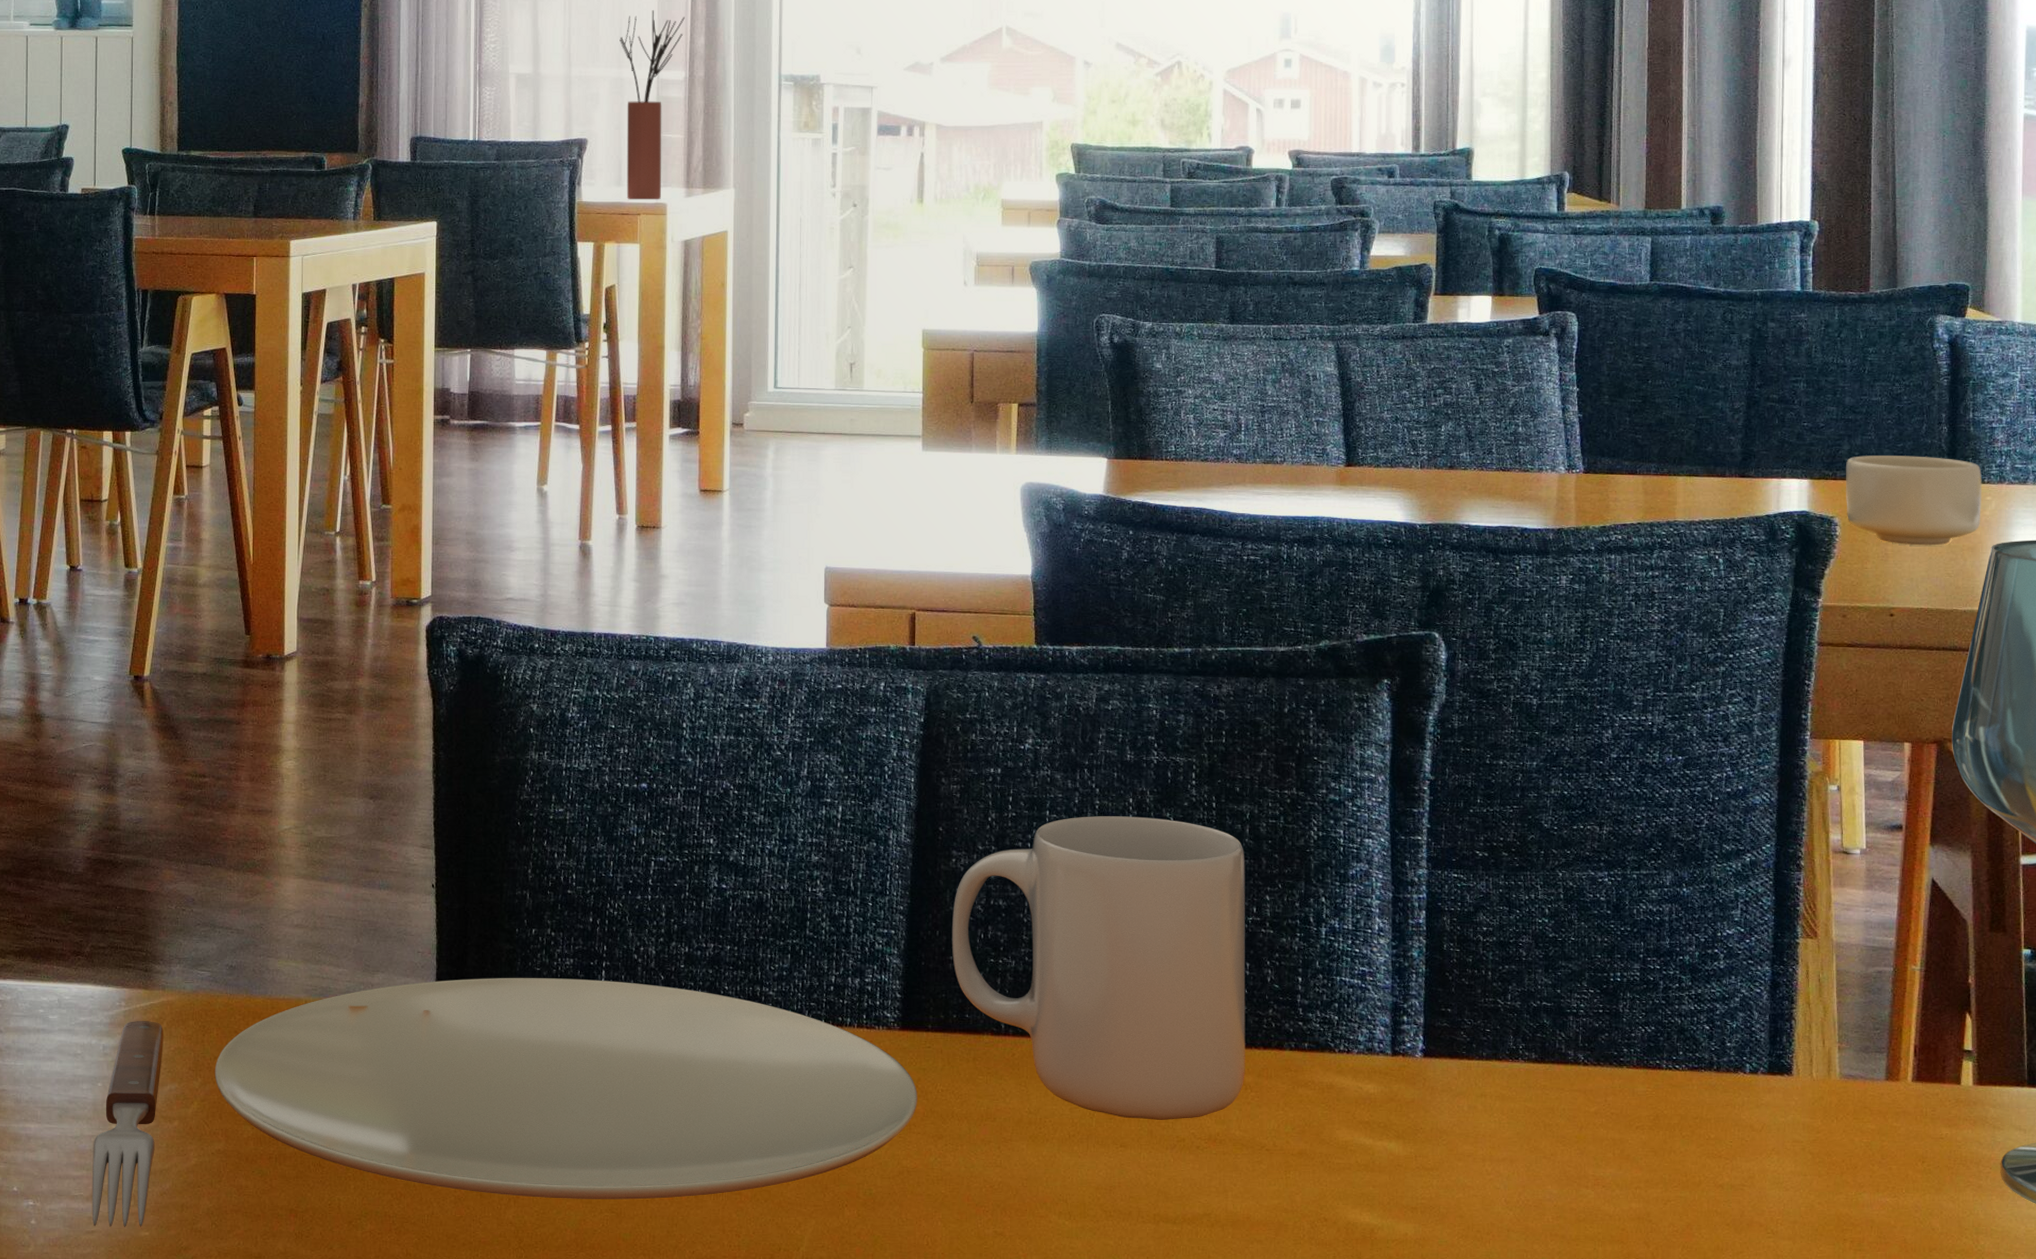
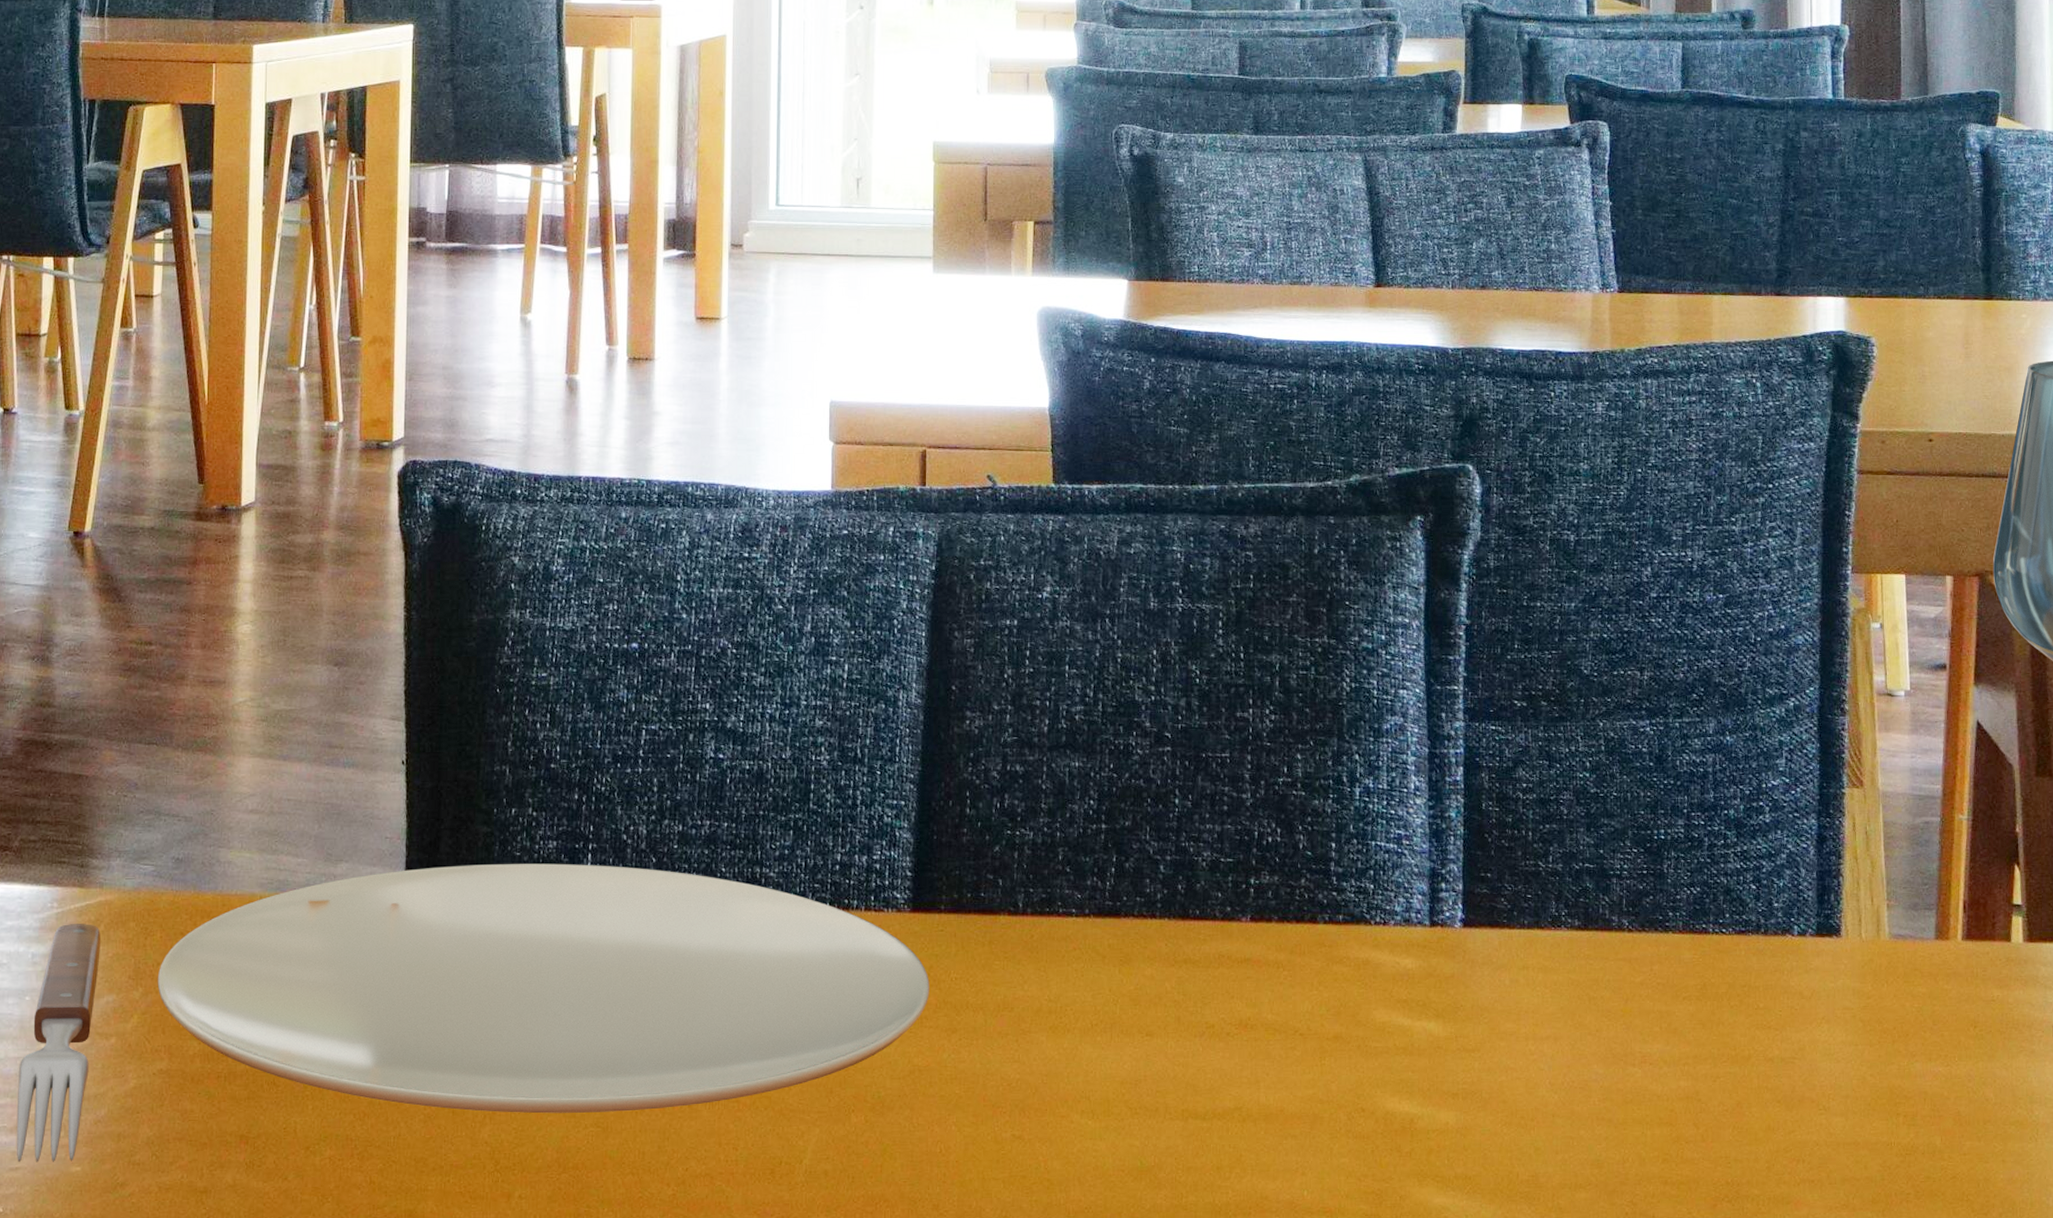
cup: present [951,816,1246,1120] -> none [965,670,1277,1005]
mug: present [1845,455,1982,546] -> none [1881,271,2017,366]

